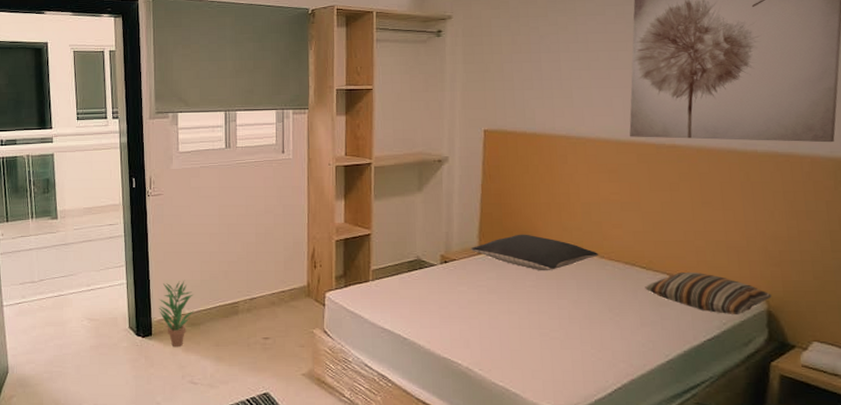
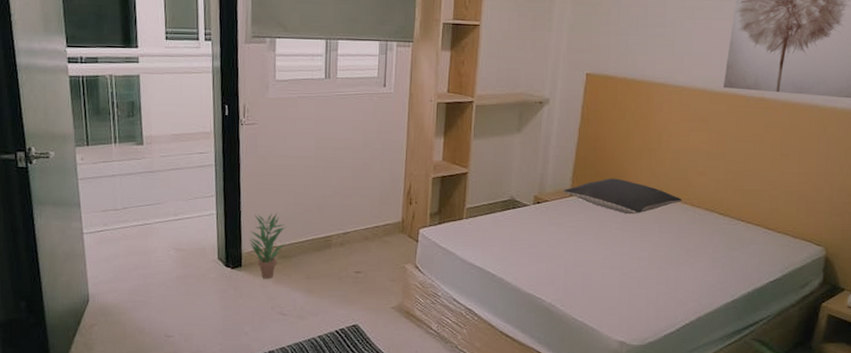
pillow: present [645,271,772,314] -> none [720,219,831,259]

